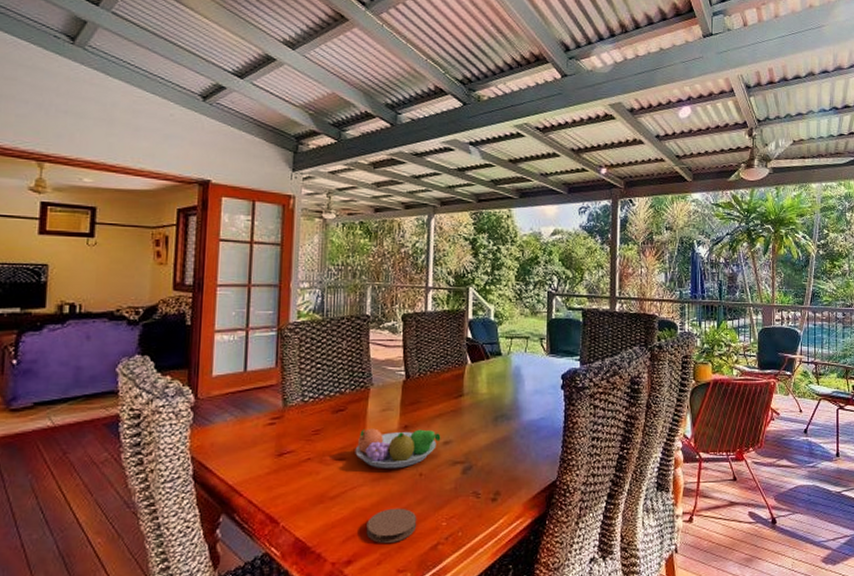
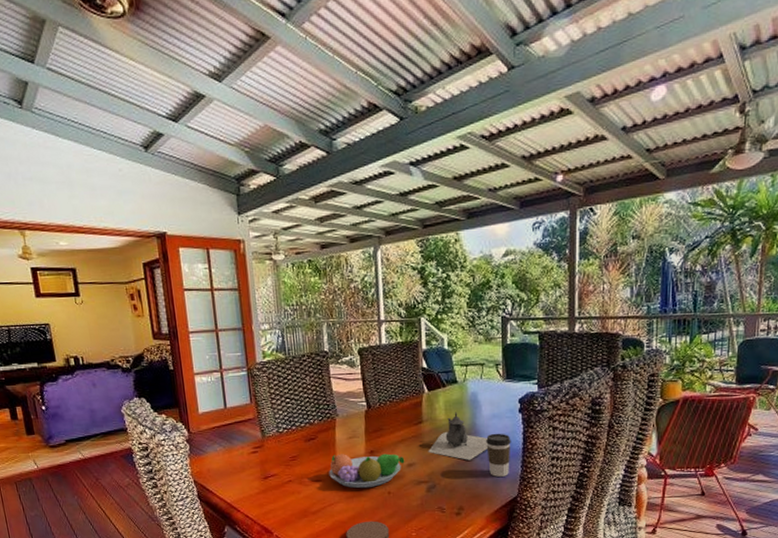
teapot: none [466,385,530,439] -> present [428,412,489,460]
coffee cup: none [527,410,553,458] -> present [486,433,511,477]

